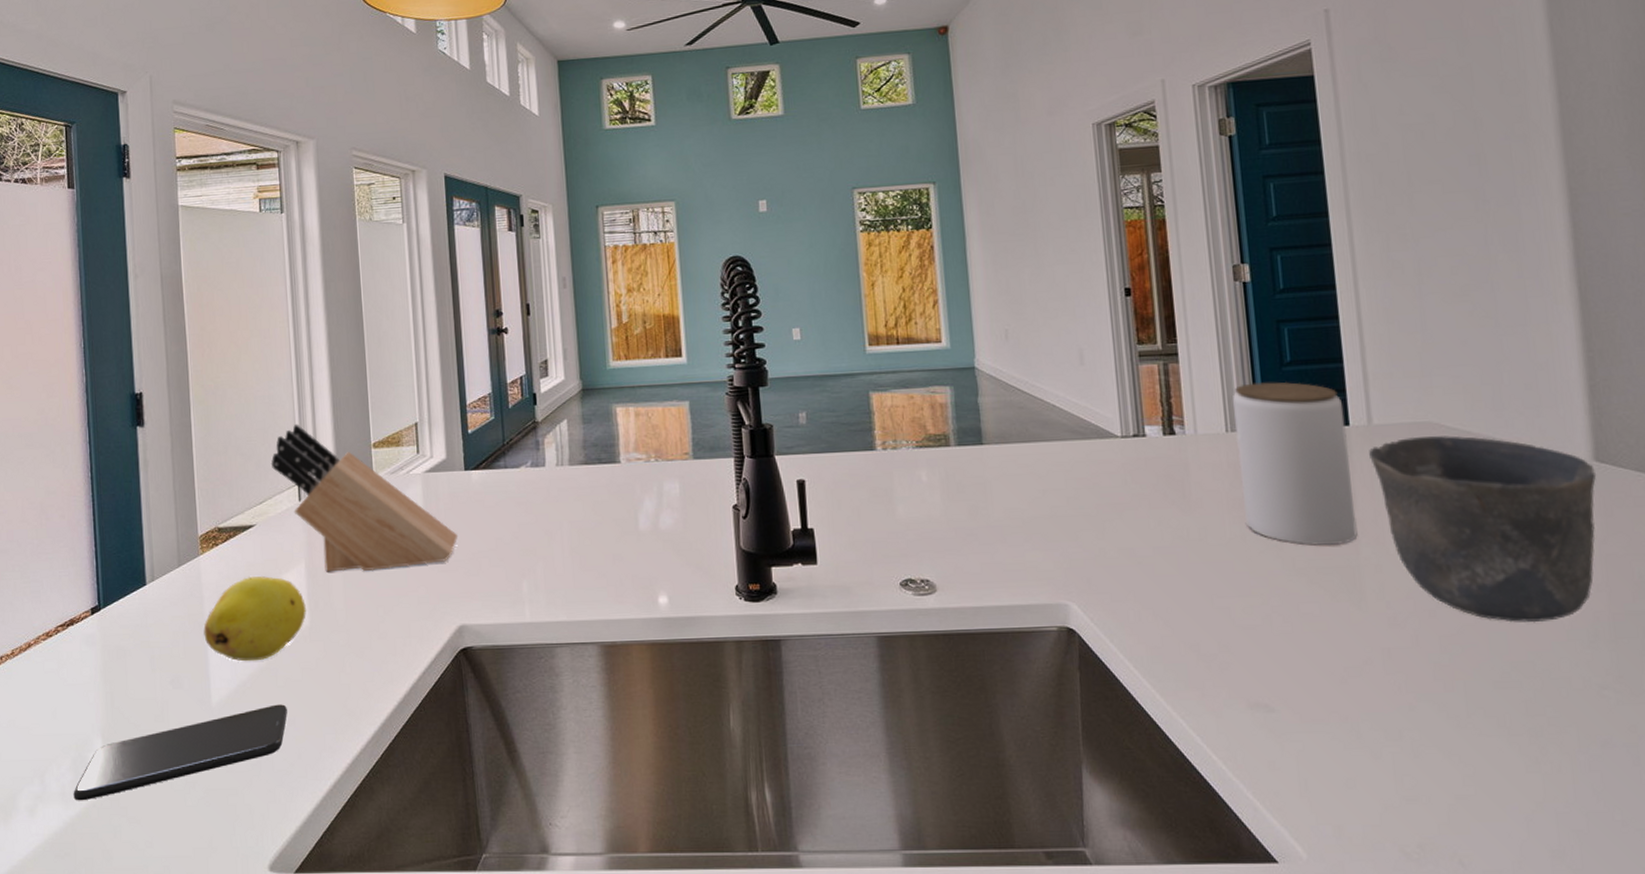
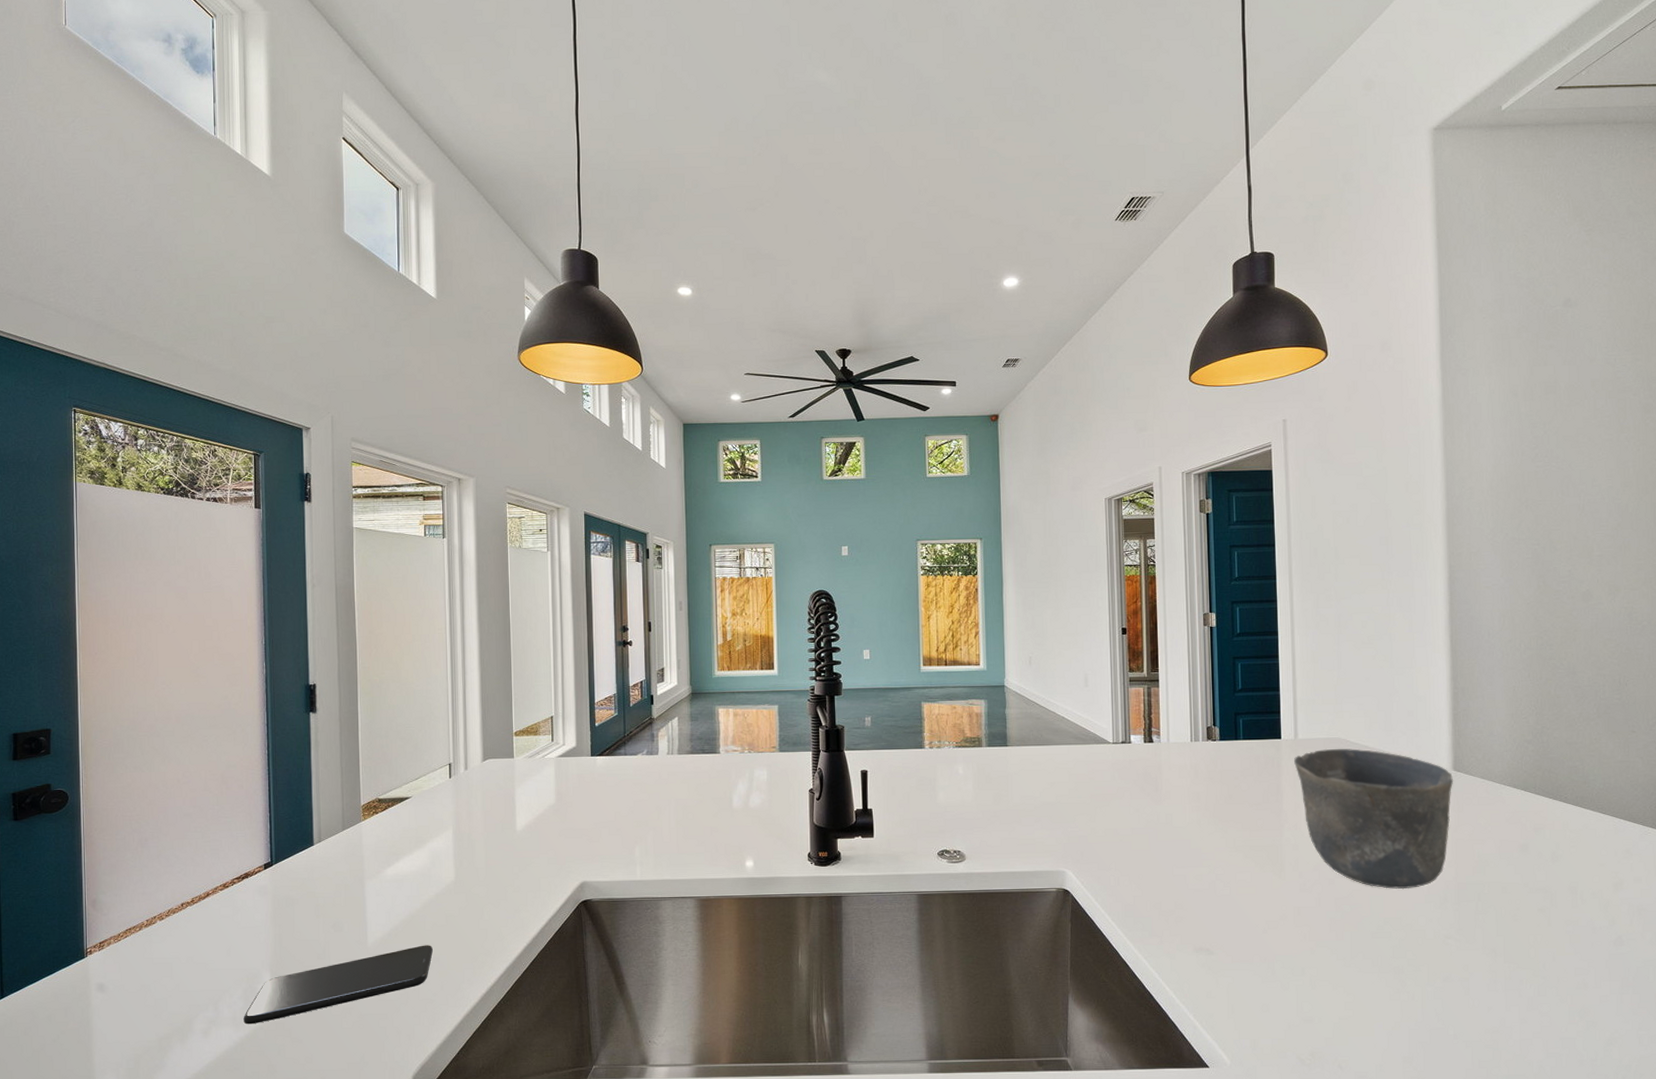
fruit: present [203,576,306,662] -> none [363,840,452,910]
knife block: present [270,423,459,572] -> none [426,714,584,837]
jar: present [1233,381,1358,546] -> none [1197,704,1282,829]

